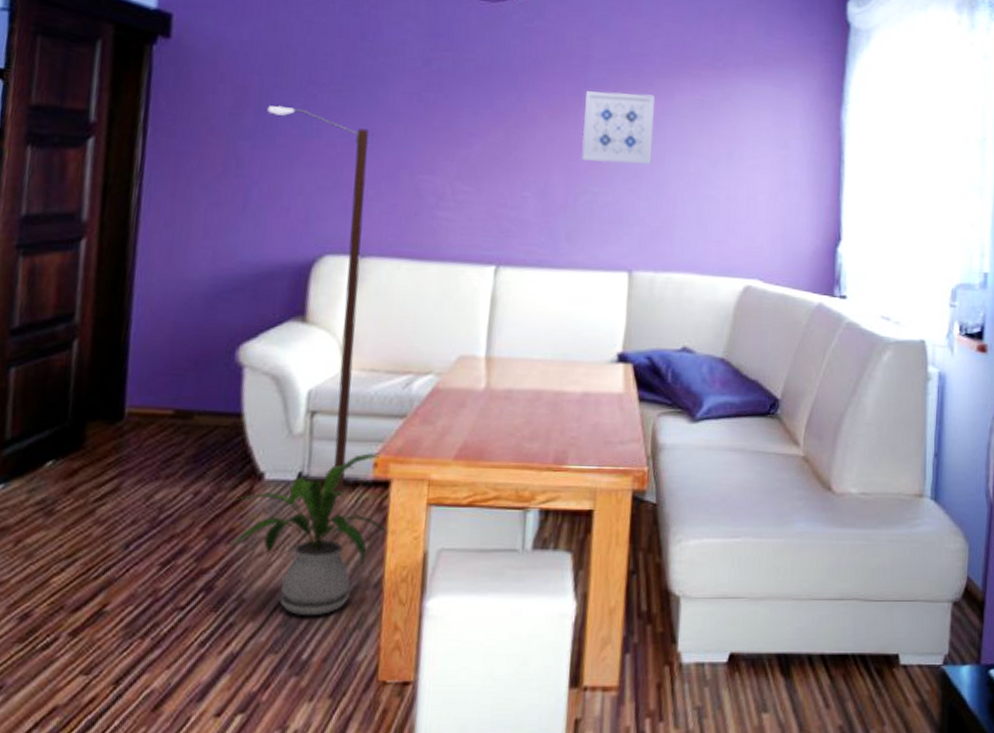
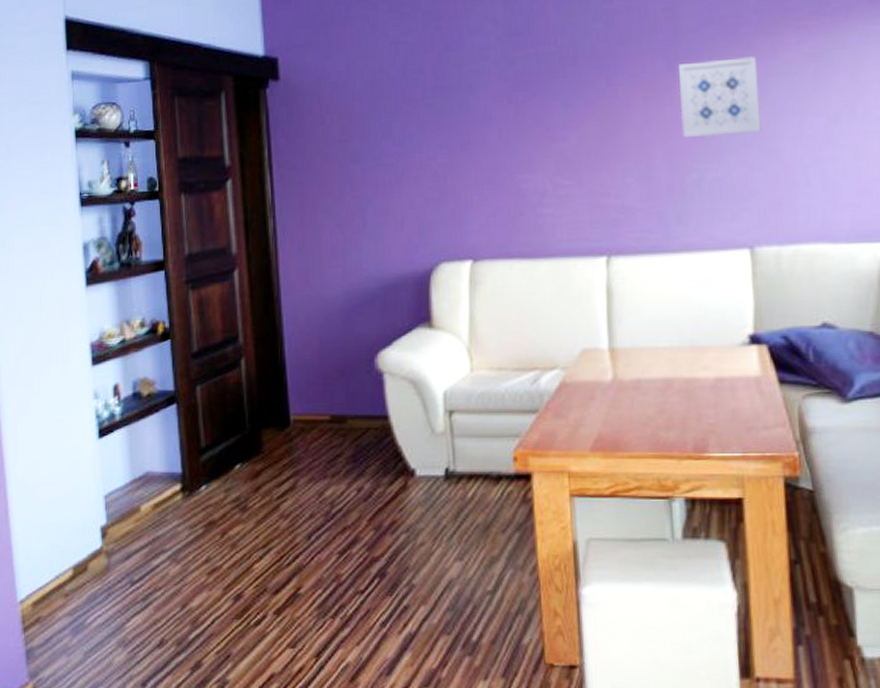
house plant: present [229,453,389,615] -> none [389,448,537,600]
street lamp: present [267,105,369,493] -> none [370,126,488,486]

